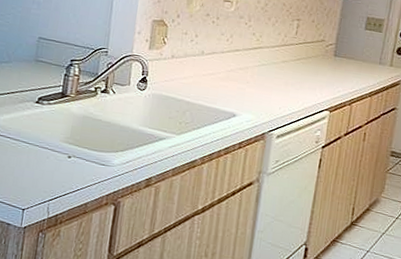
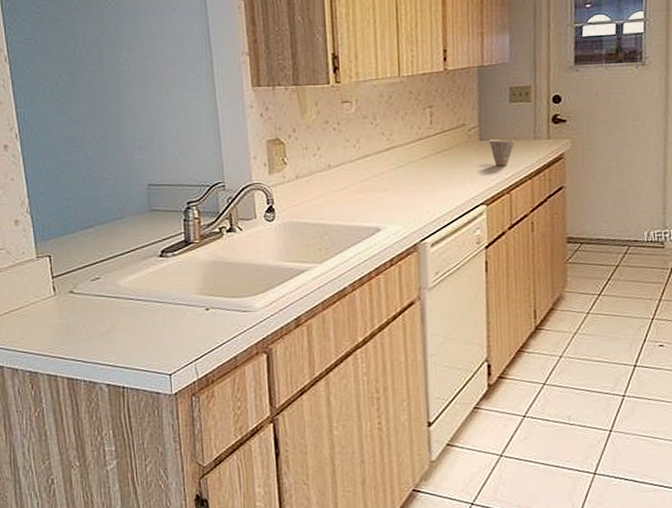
cup: none [341,57,363,82] -> present [489,139,514,166]

